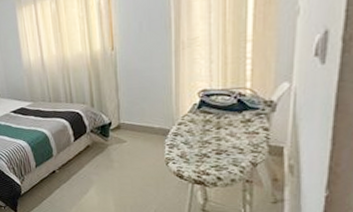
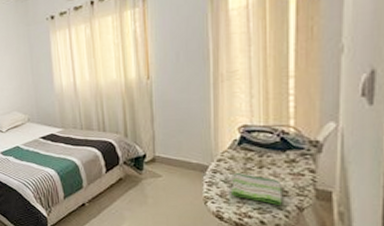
dish towel: none [190,134,238,162] -> present [230,172,283,205]

